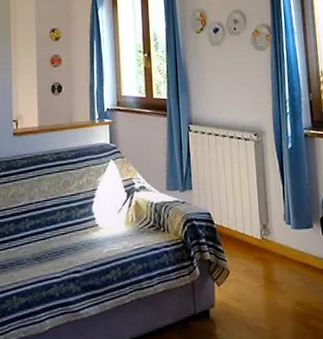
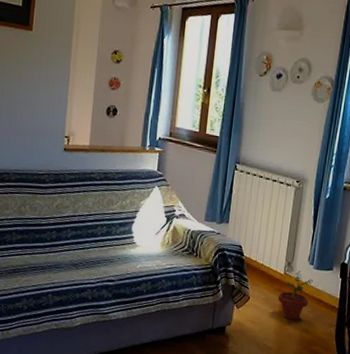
potted plant: none [260,233,294,292] -> present [277,271,313,320]

